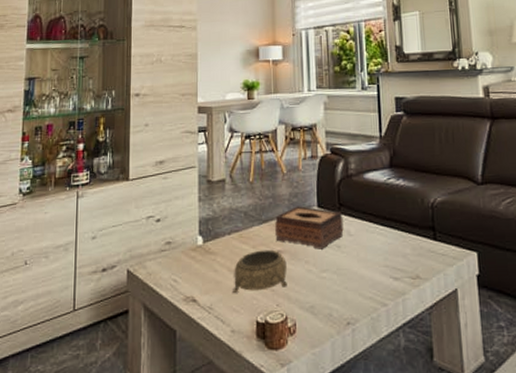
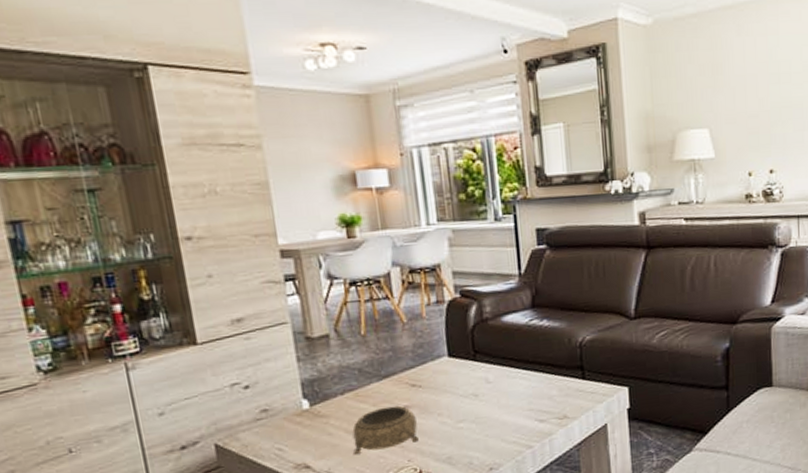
tissue box: present [275,206,344,250] -> none [397,356,481,401]

